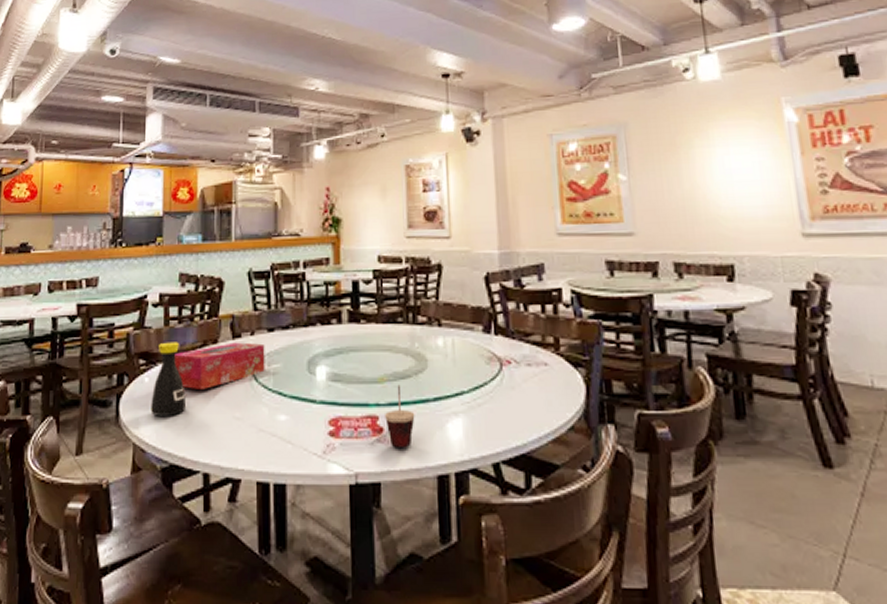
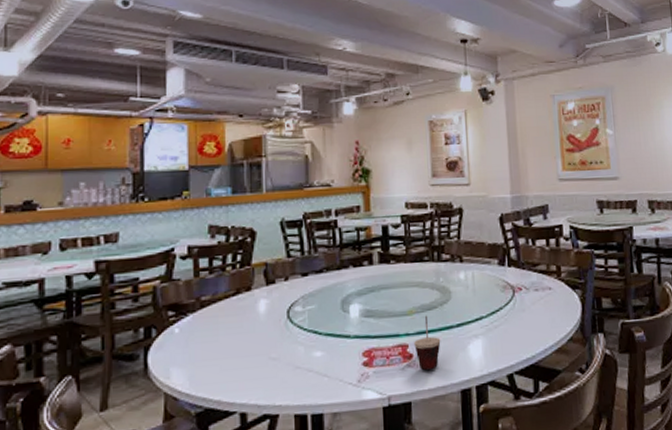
bottle: present [150,342,186,416] -> none [182,291,219,365]
tissue box: present [174,342,265,389] -> none [206,287,300,336]

